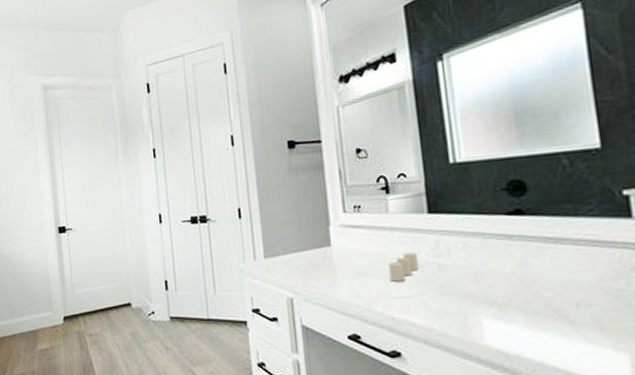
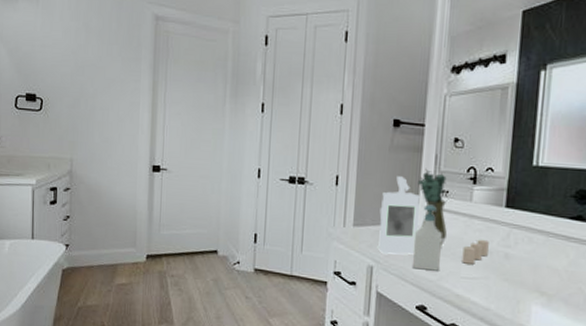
tissue box: none [289,198,335,283] -> present [378,176,421,255]
vase: none [325,185,368,267] -> present [418,168,447,247]
soap bottle: none [331,223,366,295] -> present [412,204,442,271]

